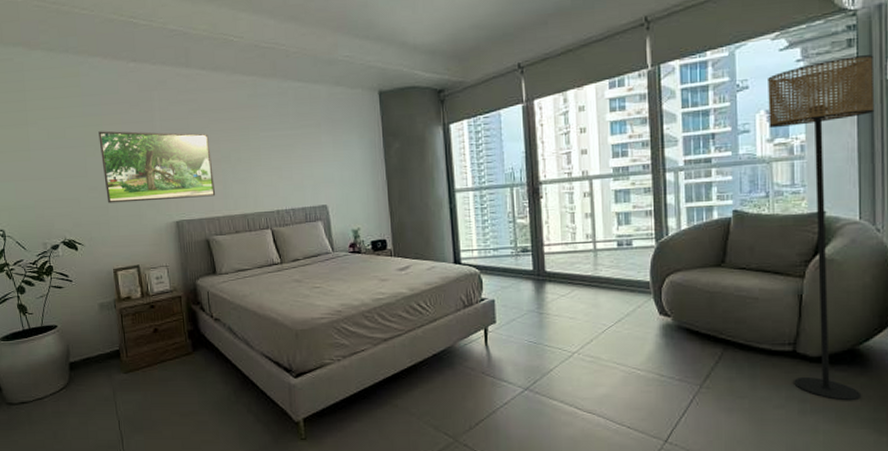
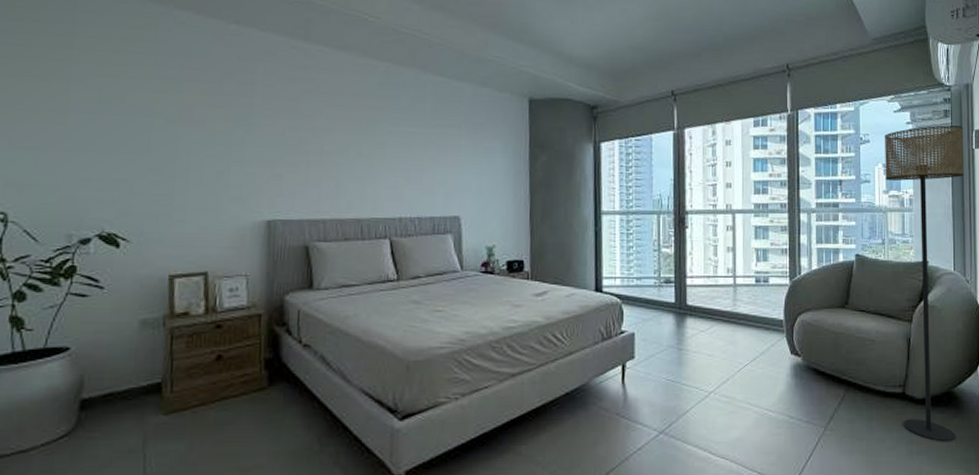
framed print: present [98,131,216,204] -> none [173,100,325,195]

